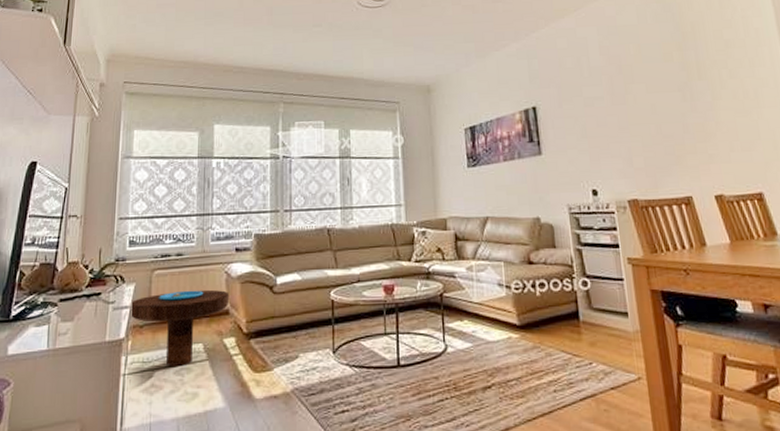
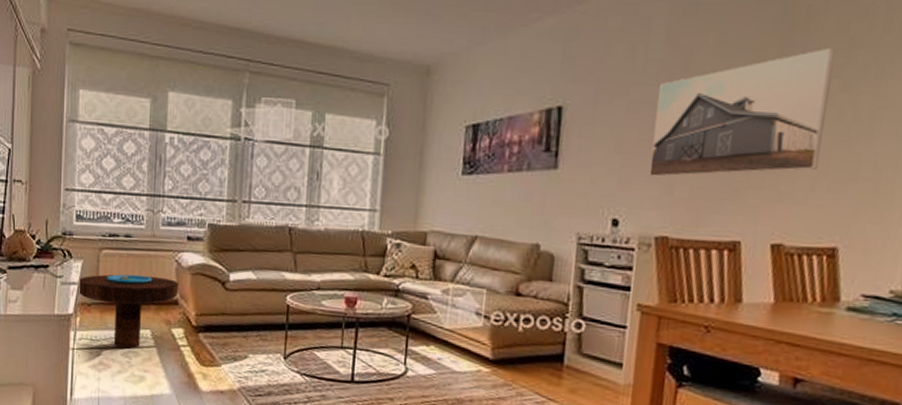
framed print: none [603,48,730,154] -> present [649,47,835,178]

